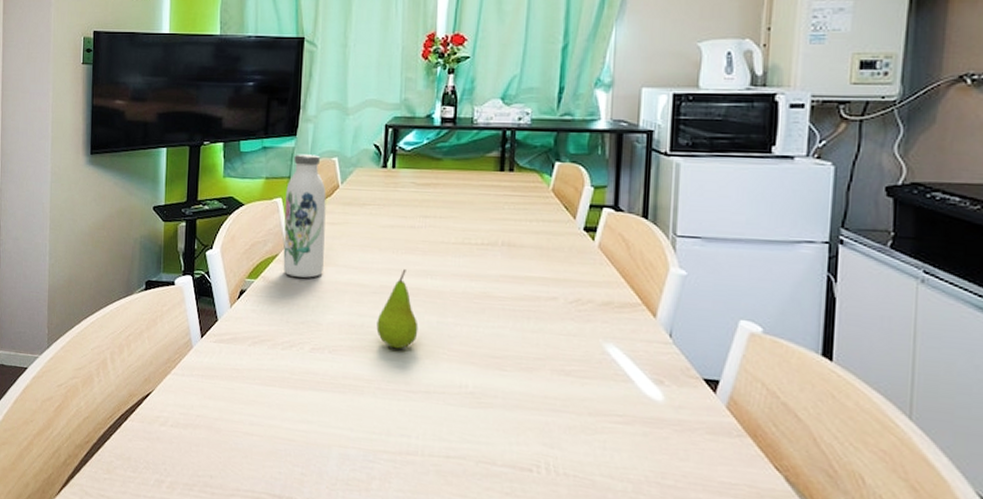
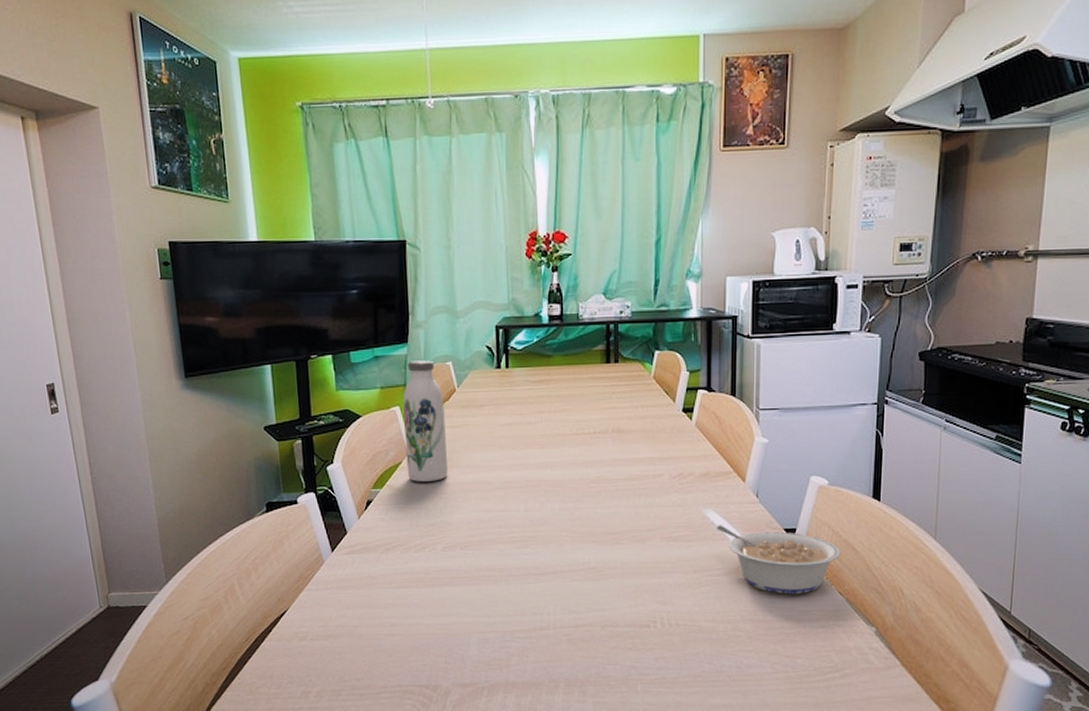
fruit: present [376,269,419,349] -> none [503,463,542,538]
legume: none [618,363,778,462] -> present [716,525,841,594]

